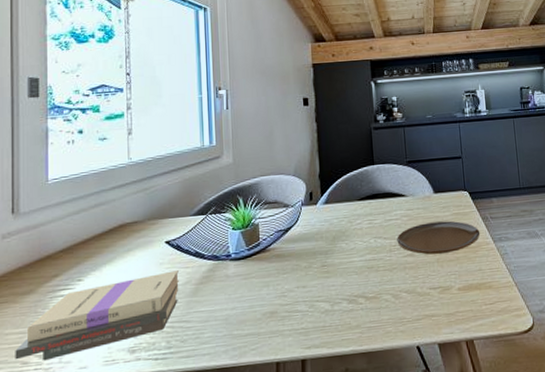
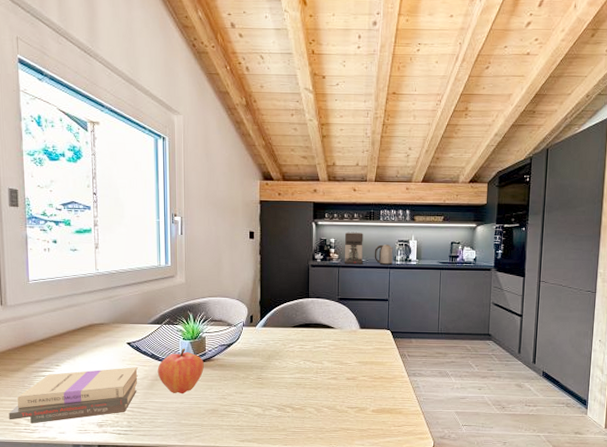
fruit: none [202,240,258,298] -> present [157,348,204,394]
plate: present [397,220,480,255] -> none [323,353,397,380]
coffee maker: none [408,87,430,124] -> present [344,233,364,265]
kettle: none [440,97,462,120] -> present [374,244,393,266]

